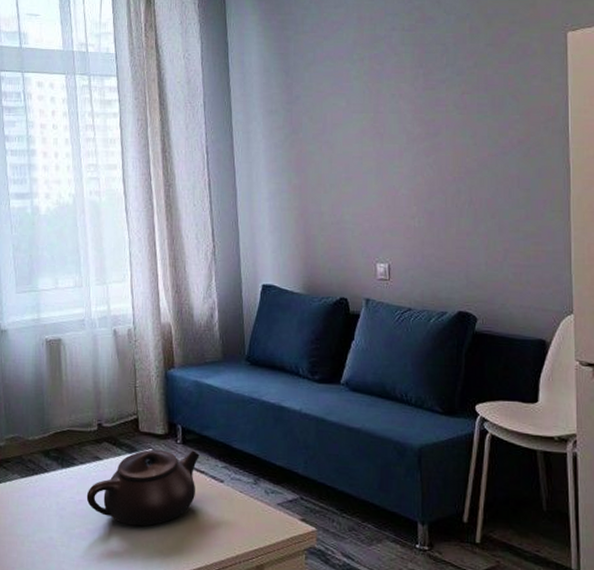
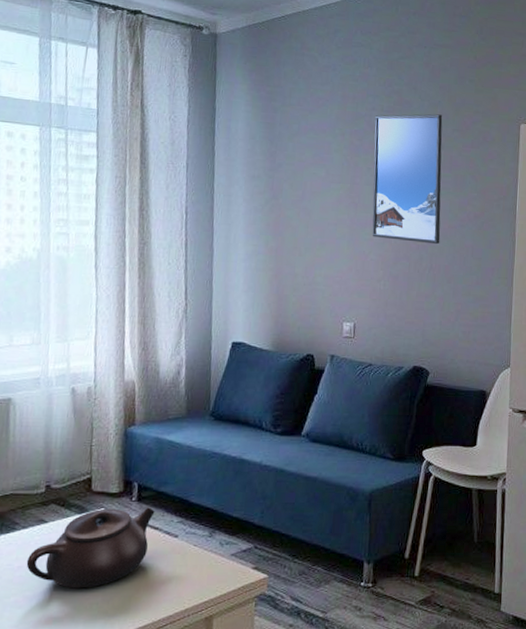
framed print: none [396,28,480,176] -> present [372,114,443,245]

